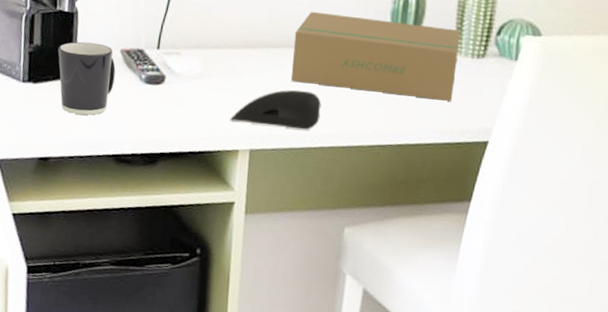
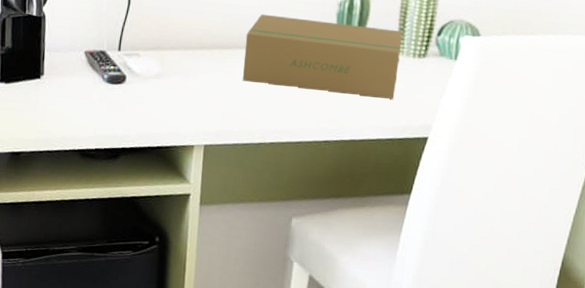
mug: present [57,41,116,115] -> none [27,44,80,113]
computer mouse: present [230,89,322,130] -> none [186,88,271,127]

